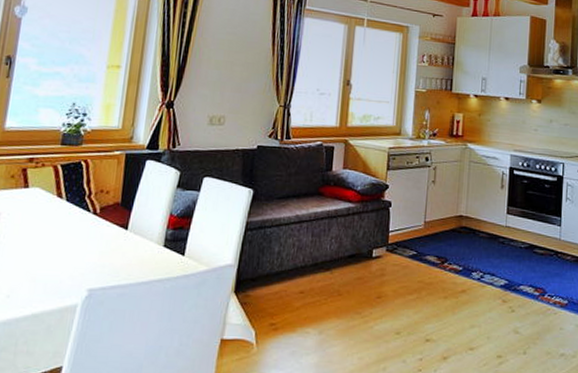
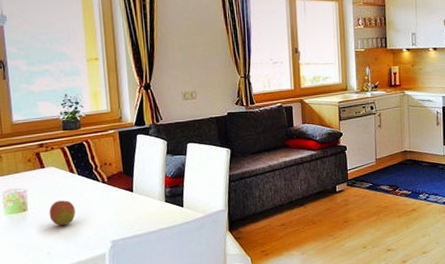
fruit: none [19,230,54,262] -> present [49,200,76,225]

